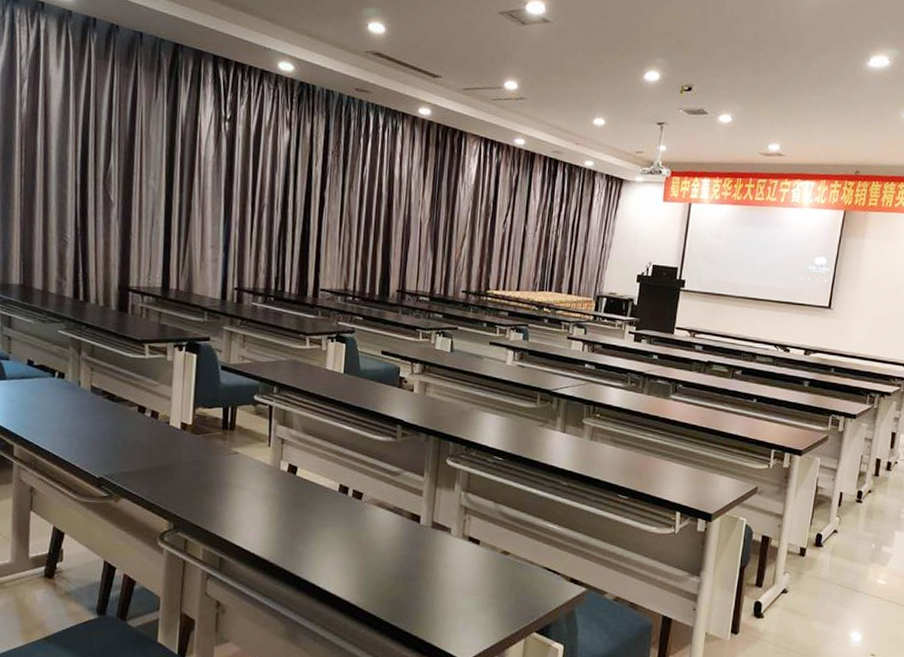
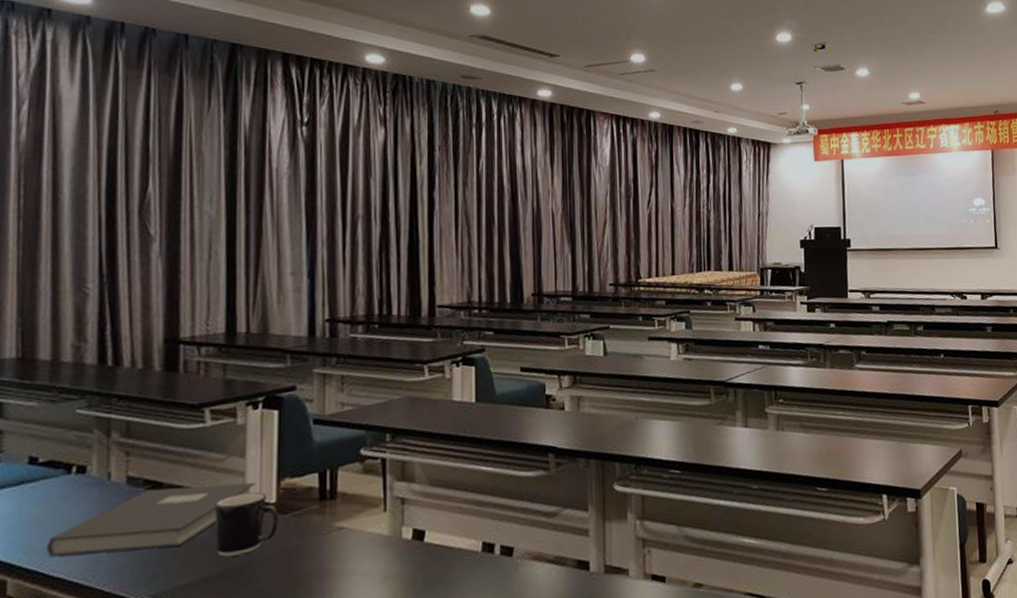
book: none [38,398,178,443] -> present [46,482,256,557]
mug: none [149,413,193,459] -> present [214,492,279,557]

